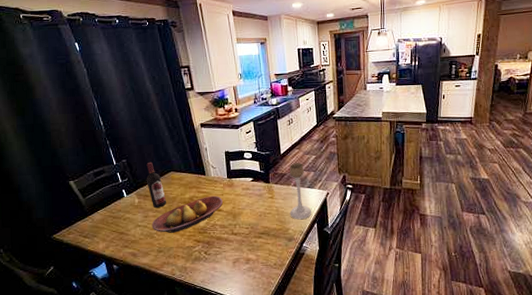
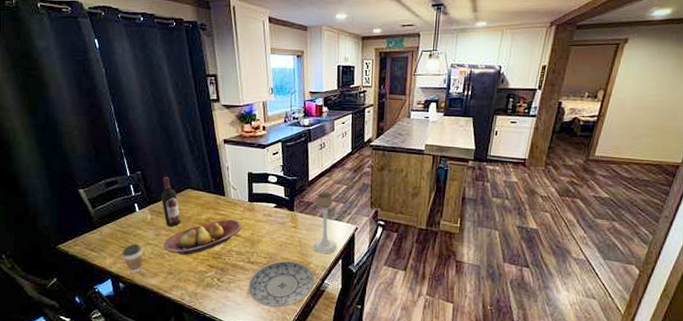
coffee cup: none [113,227,134,254] -> present [122,244,143,273]
plate: none [233,229,294,274] -> present [248,260,315,308]

